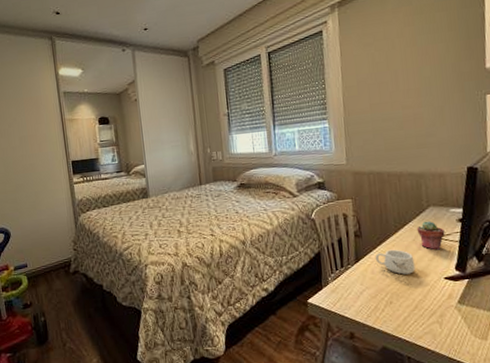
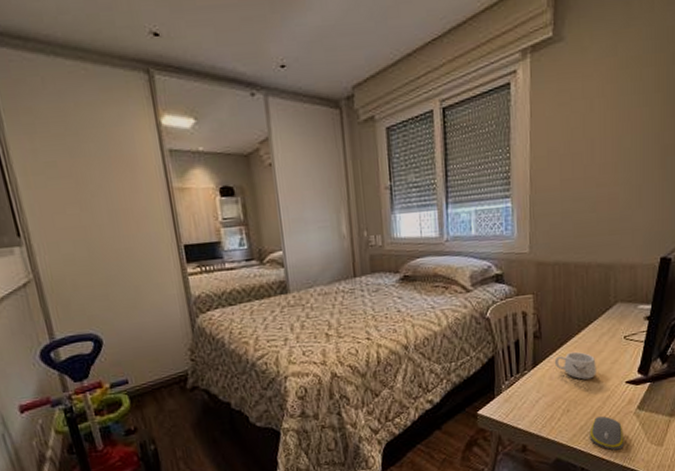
computer mouse: none [413,309,448,342] -> present [589,416,624,451]
potted succulent: present [416,220,445,250] -> none [601,319,631,352]

